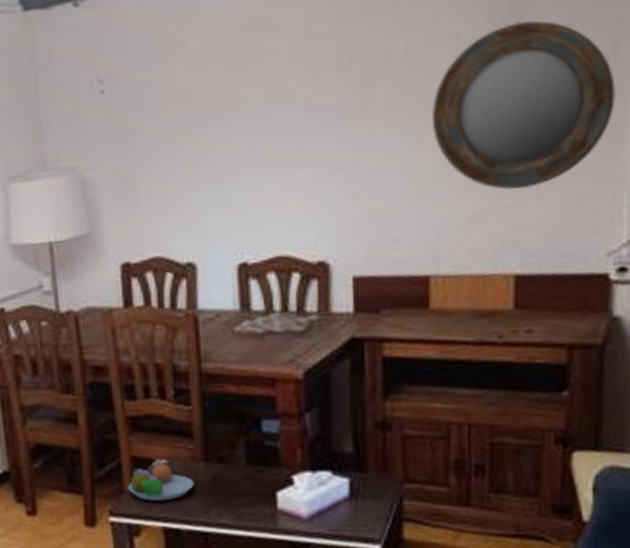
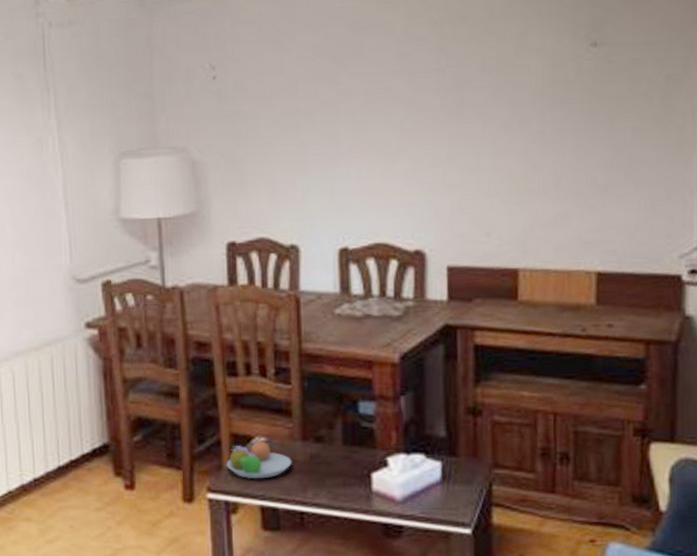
home mirror: present [432,20,617,190] -> none [521,38,687,192]

